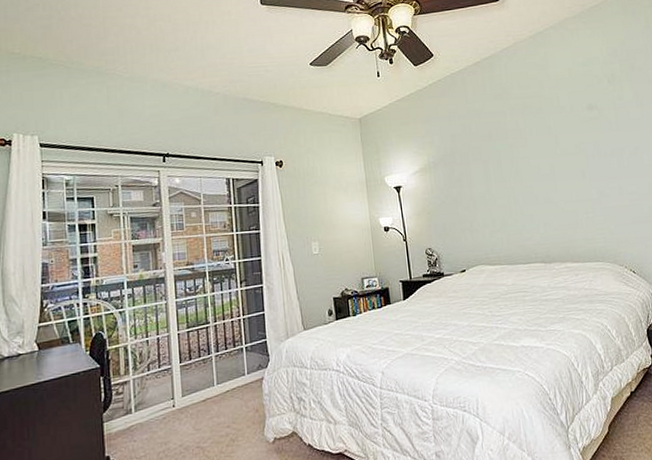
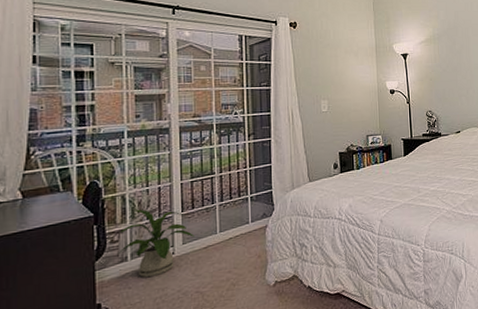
house plant: none [122,360,193,431] -> present [117,209,195,278]

